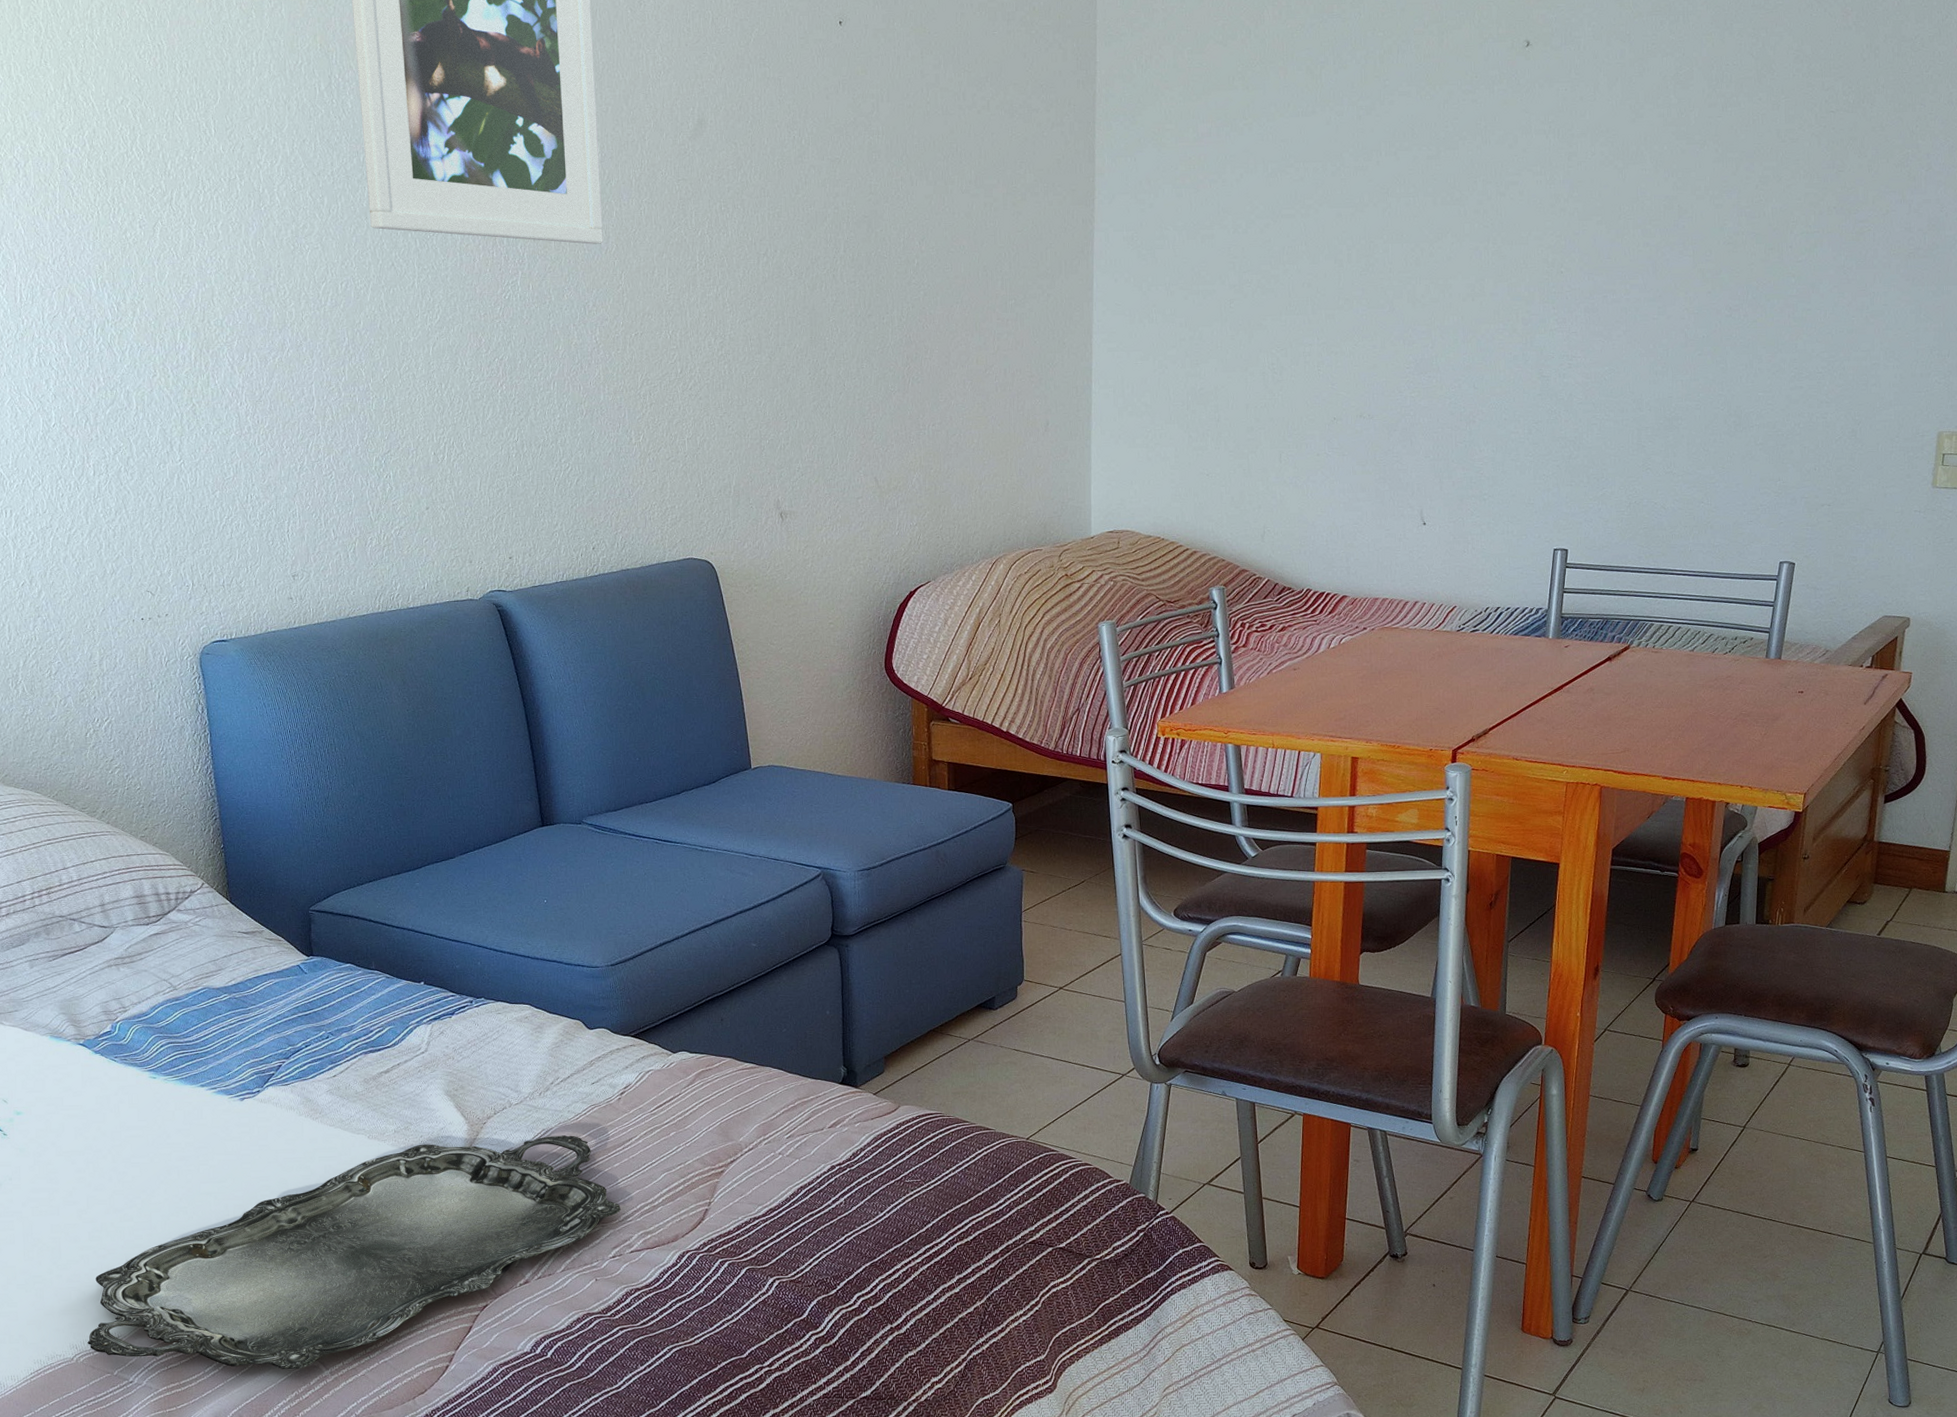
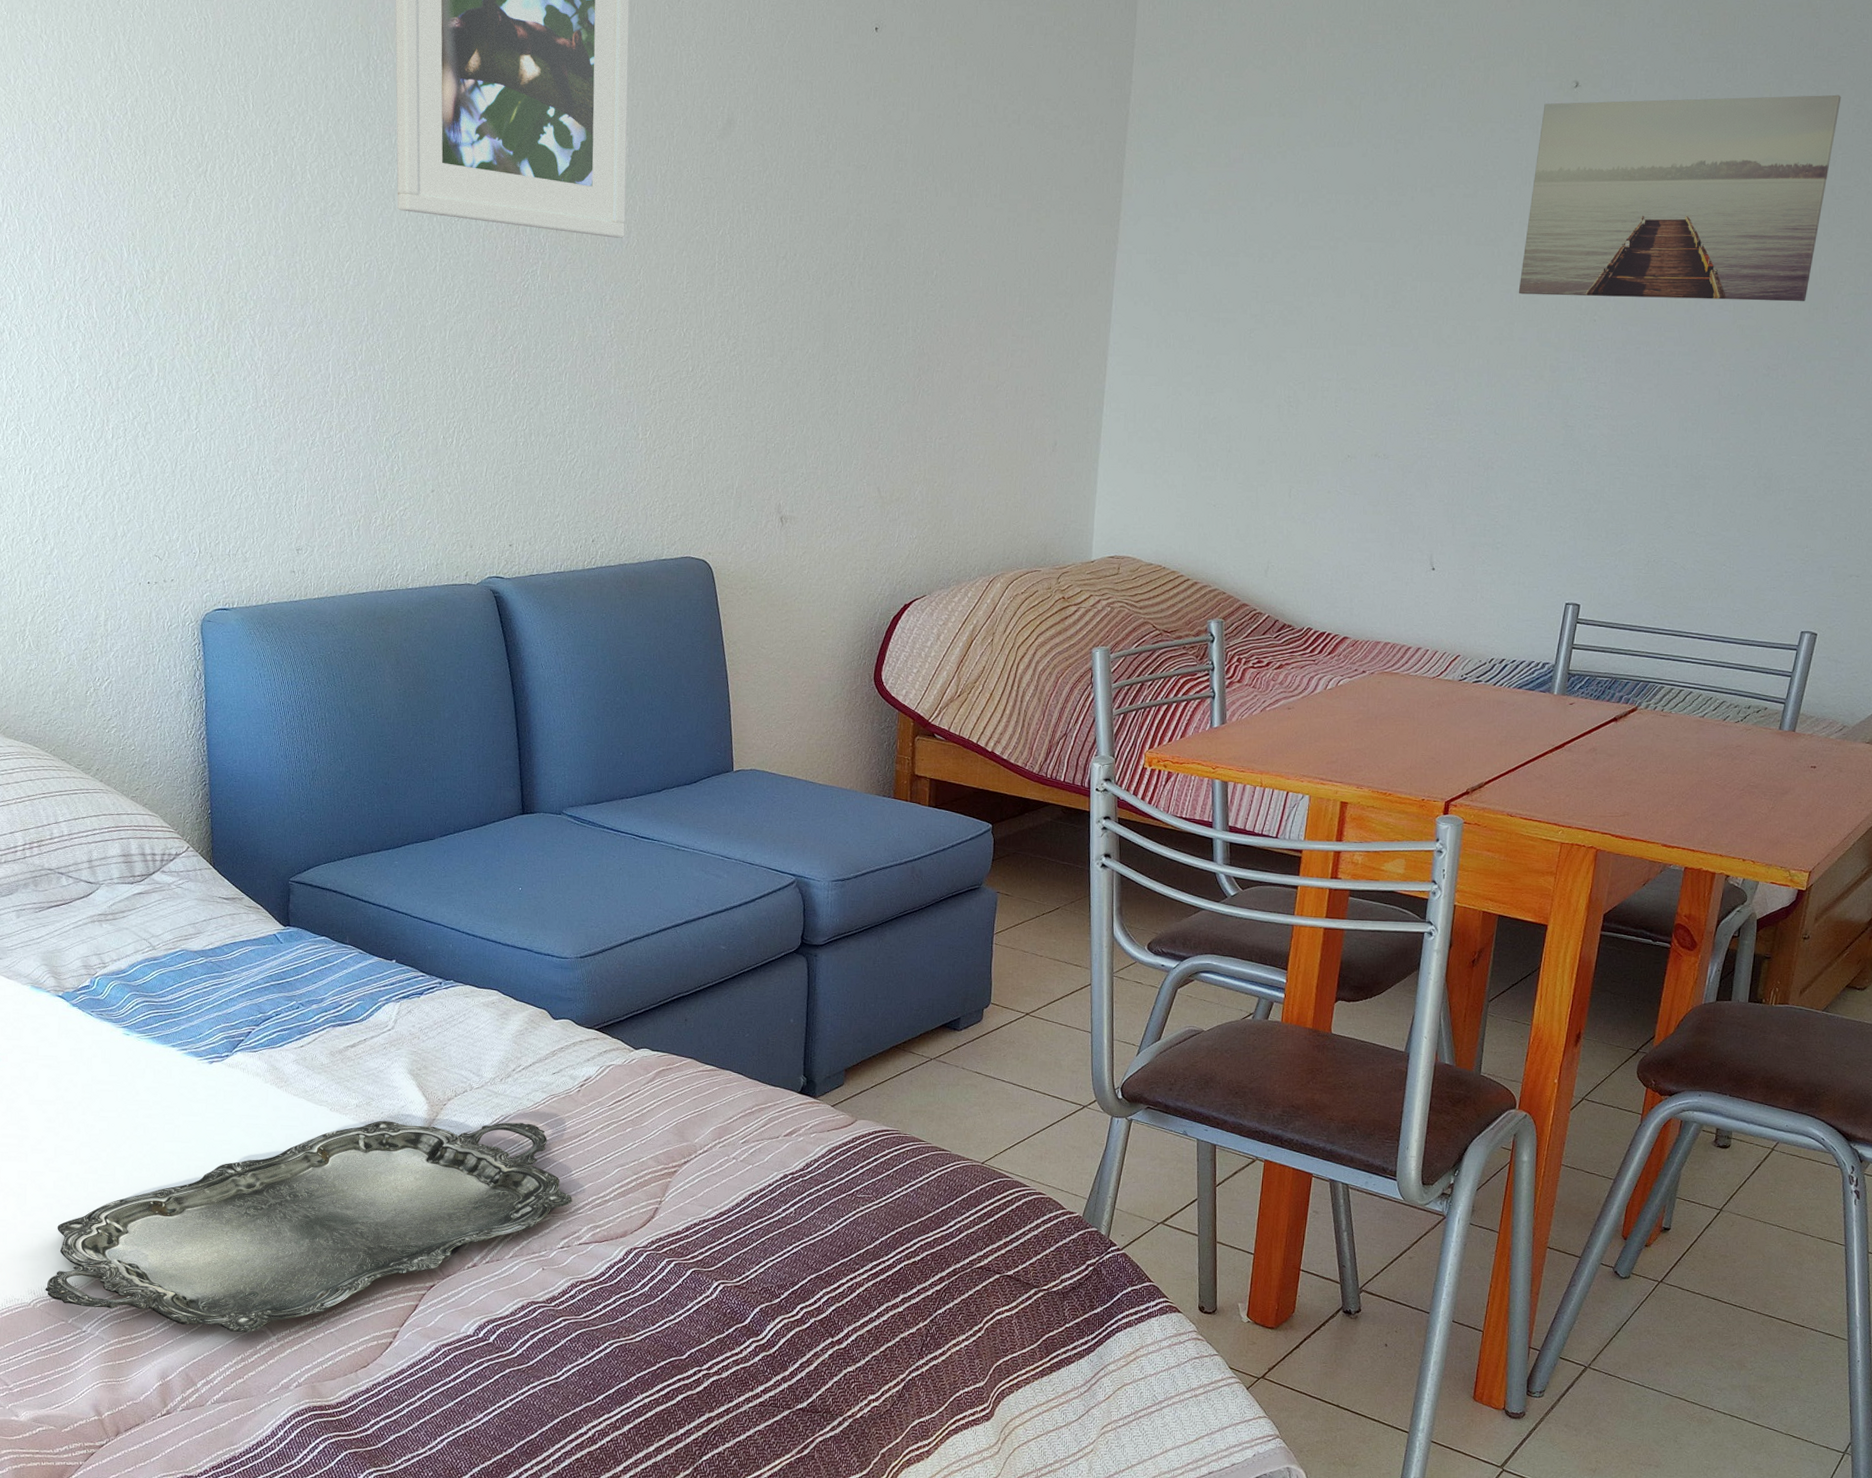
wall art: none [1486,41,1780,251] -> present [1518,94,1842,302]

